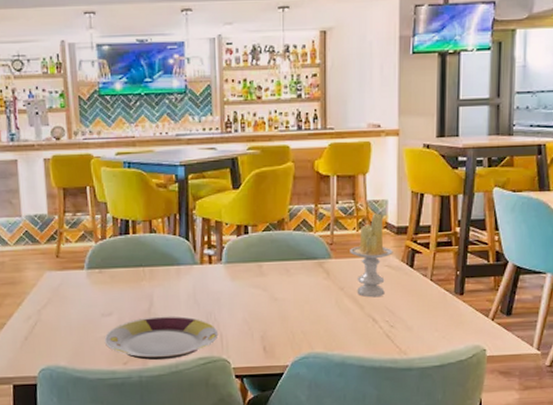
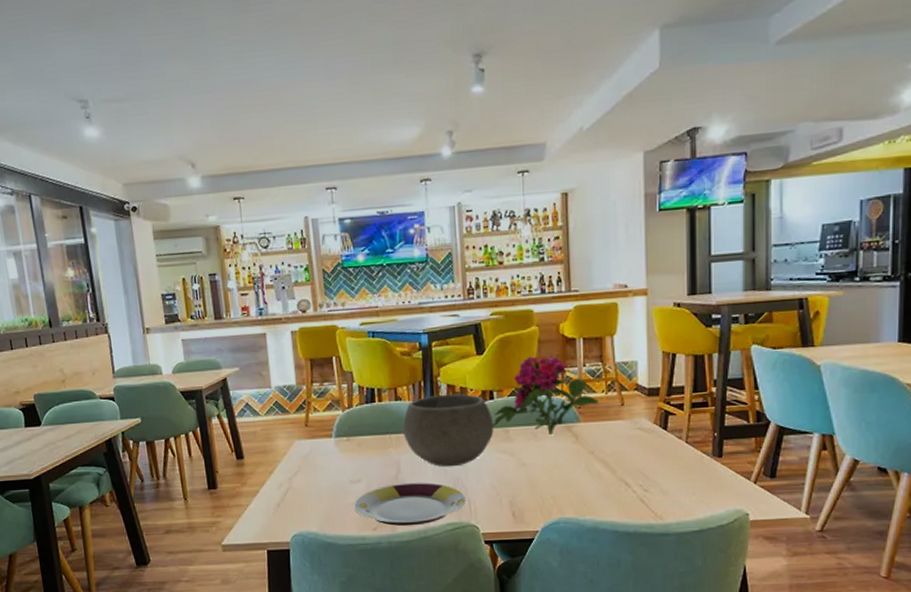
bowl: none [156,227,248,301] -> present [402,393,494,467]
flower: none [246,192,350,272] -> present [492,356,599,436]
candle: present [350,213,393,298] -> none [599,375,645,462]

